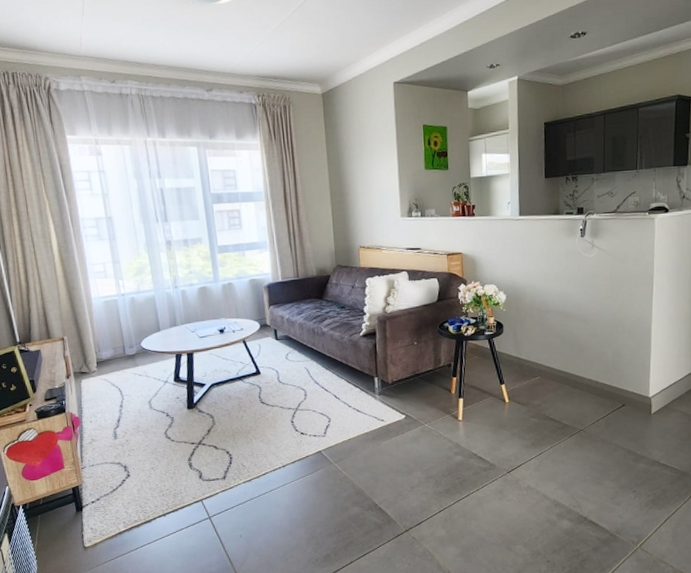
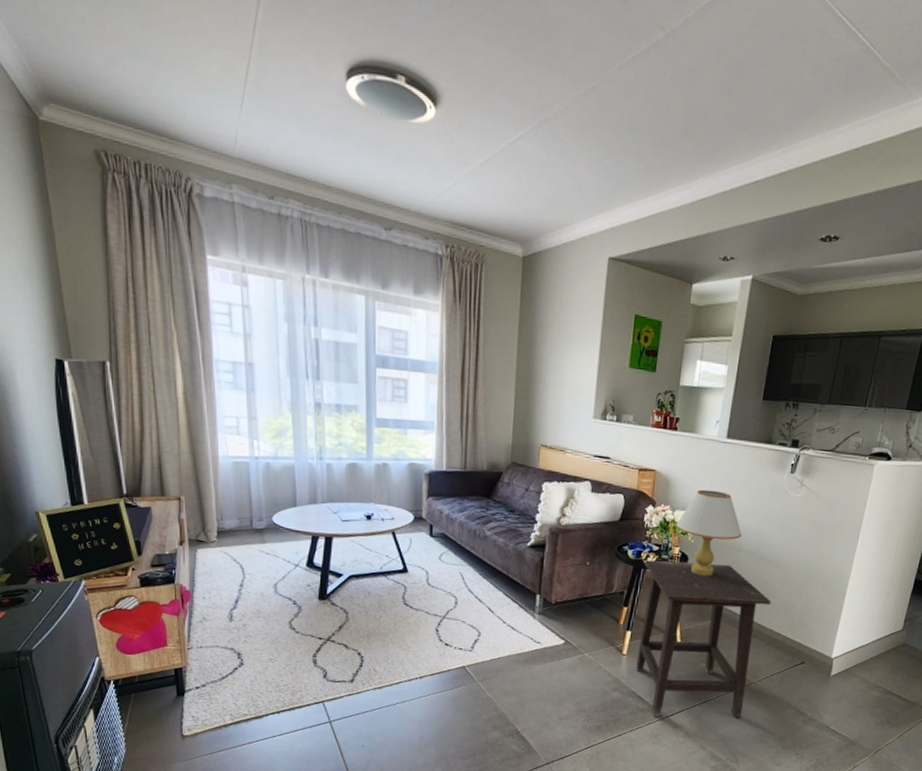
side table: none [464,326,585,474] -> present [636,560,772,718]
table lamp: none [487,262,548,339] -> present [676,489,743,576]

